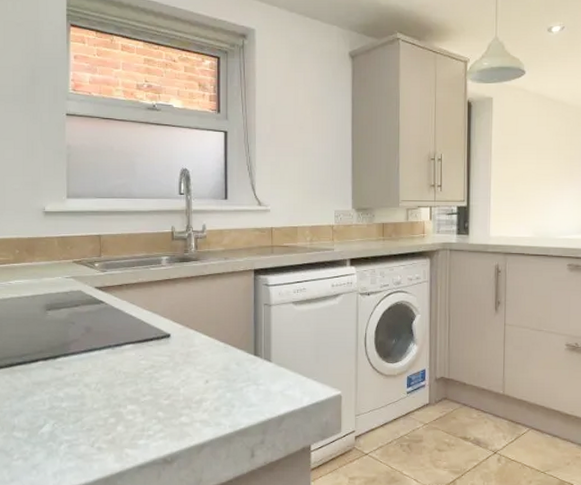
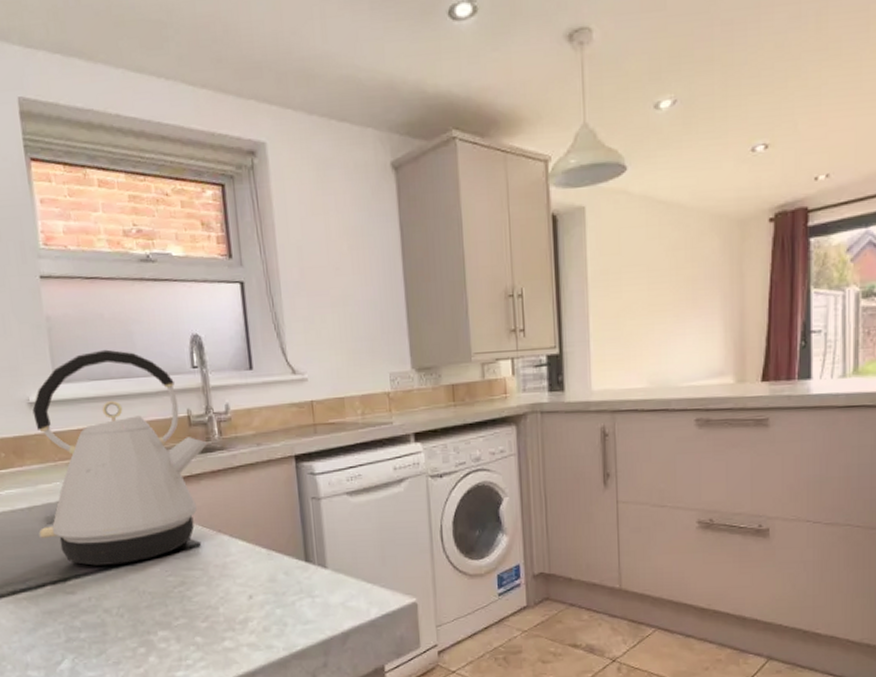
kettle: none [38,174,185,348] -> present [32,349,207,566]

